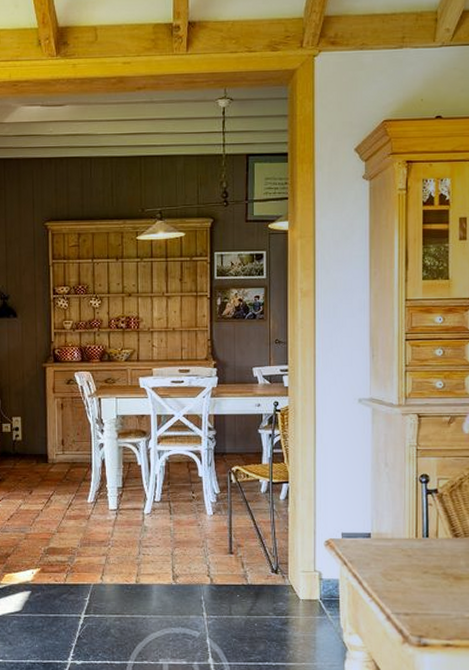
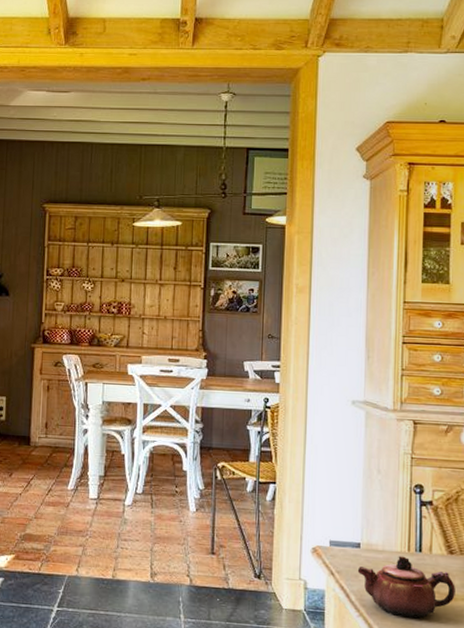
teapot: none [369,542,461,599] -> present [357,556,455,619]

